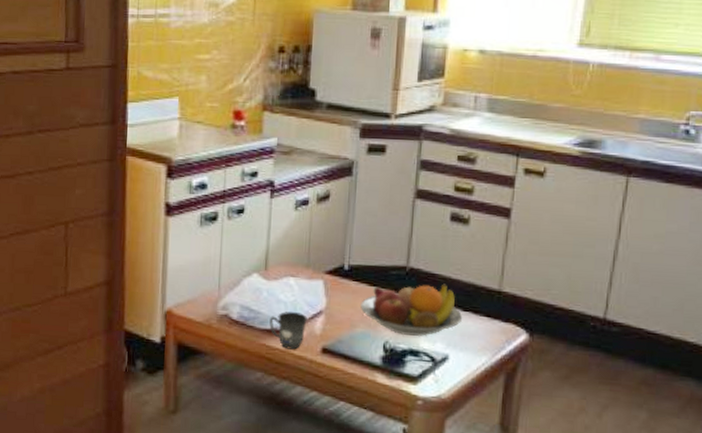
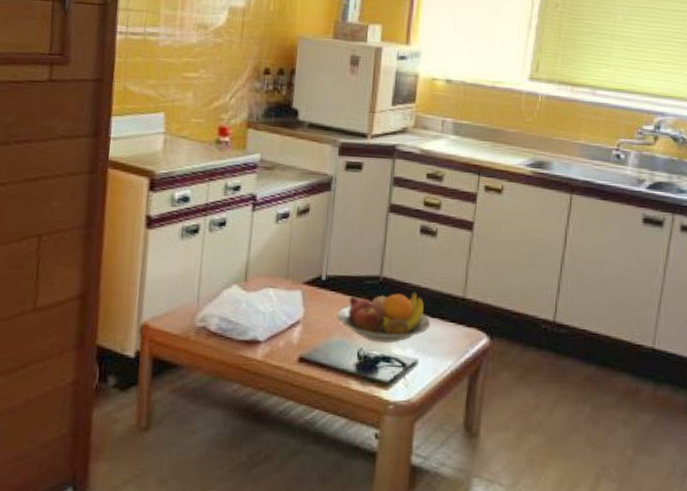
mug: present [269,311,307,350] -> none [247,322,285,360]

